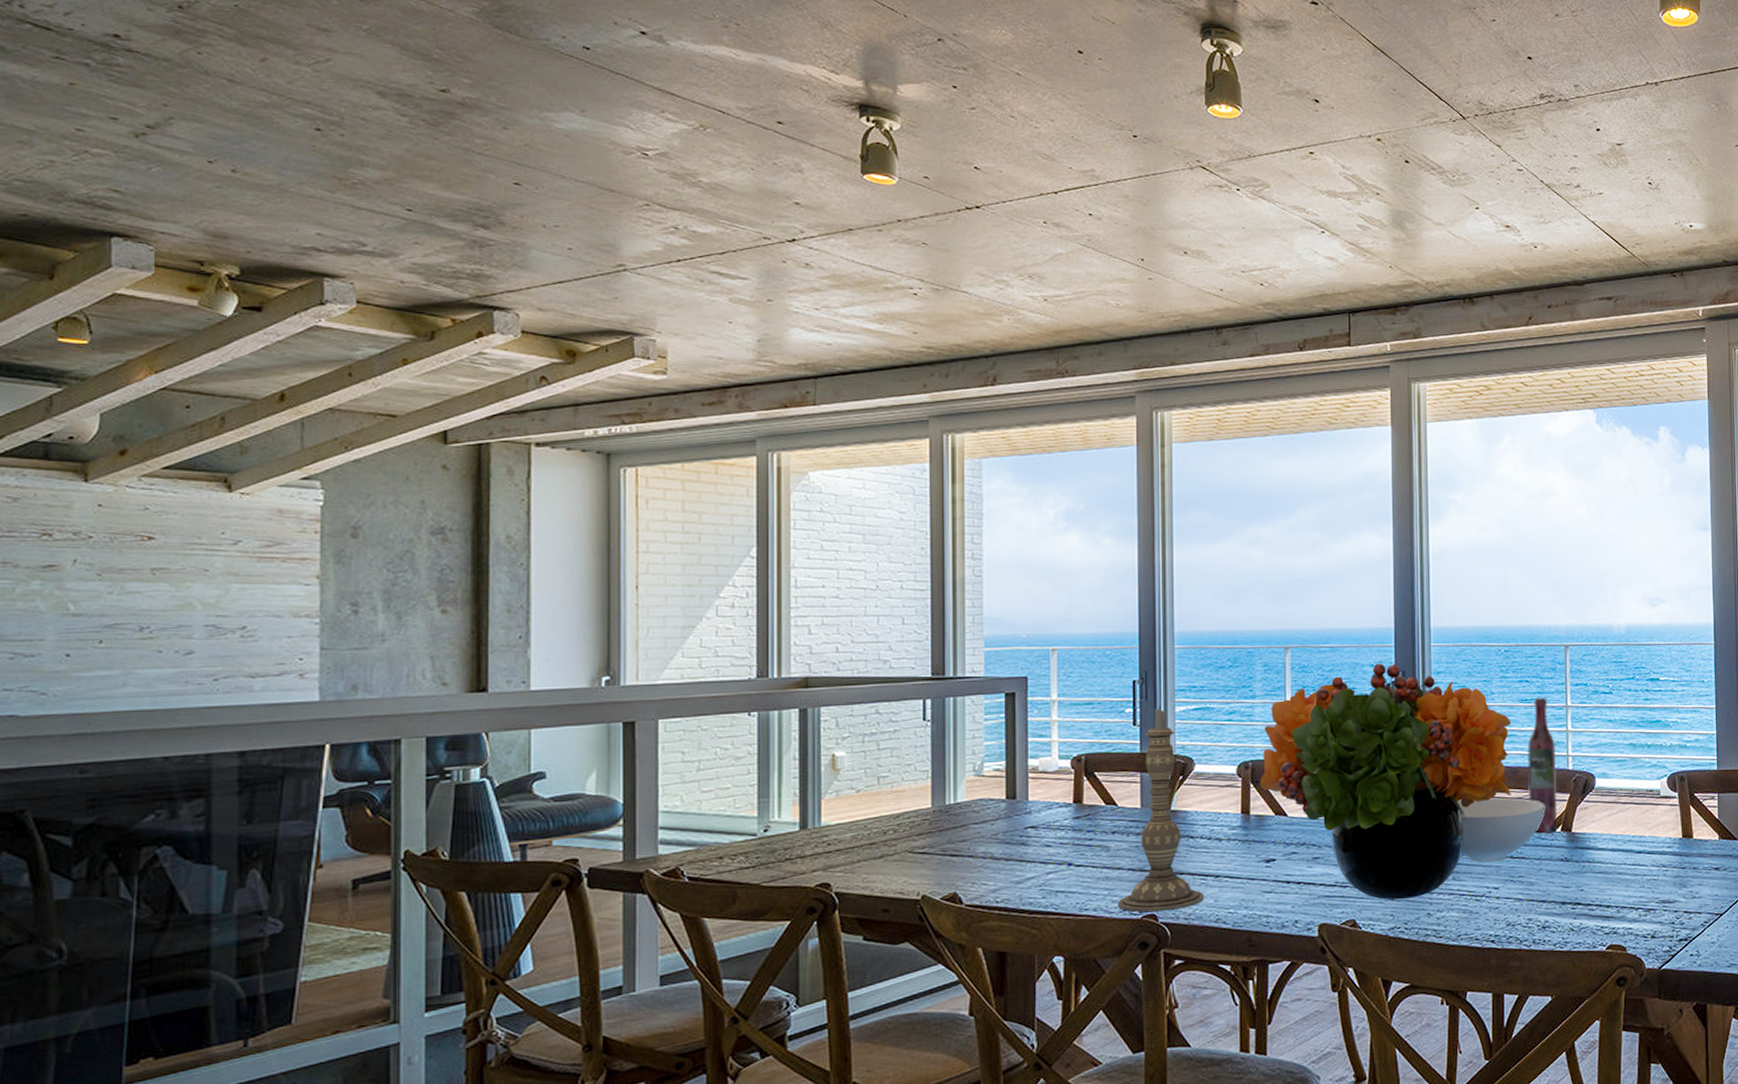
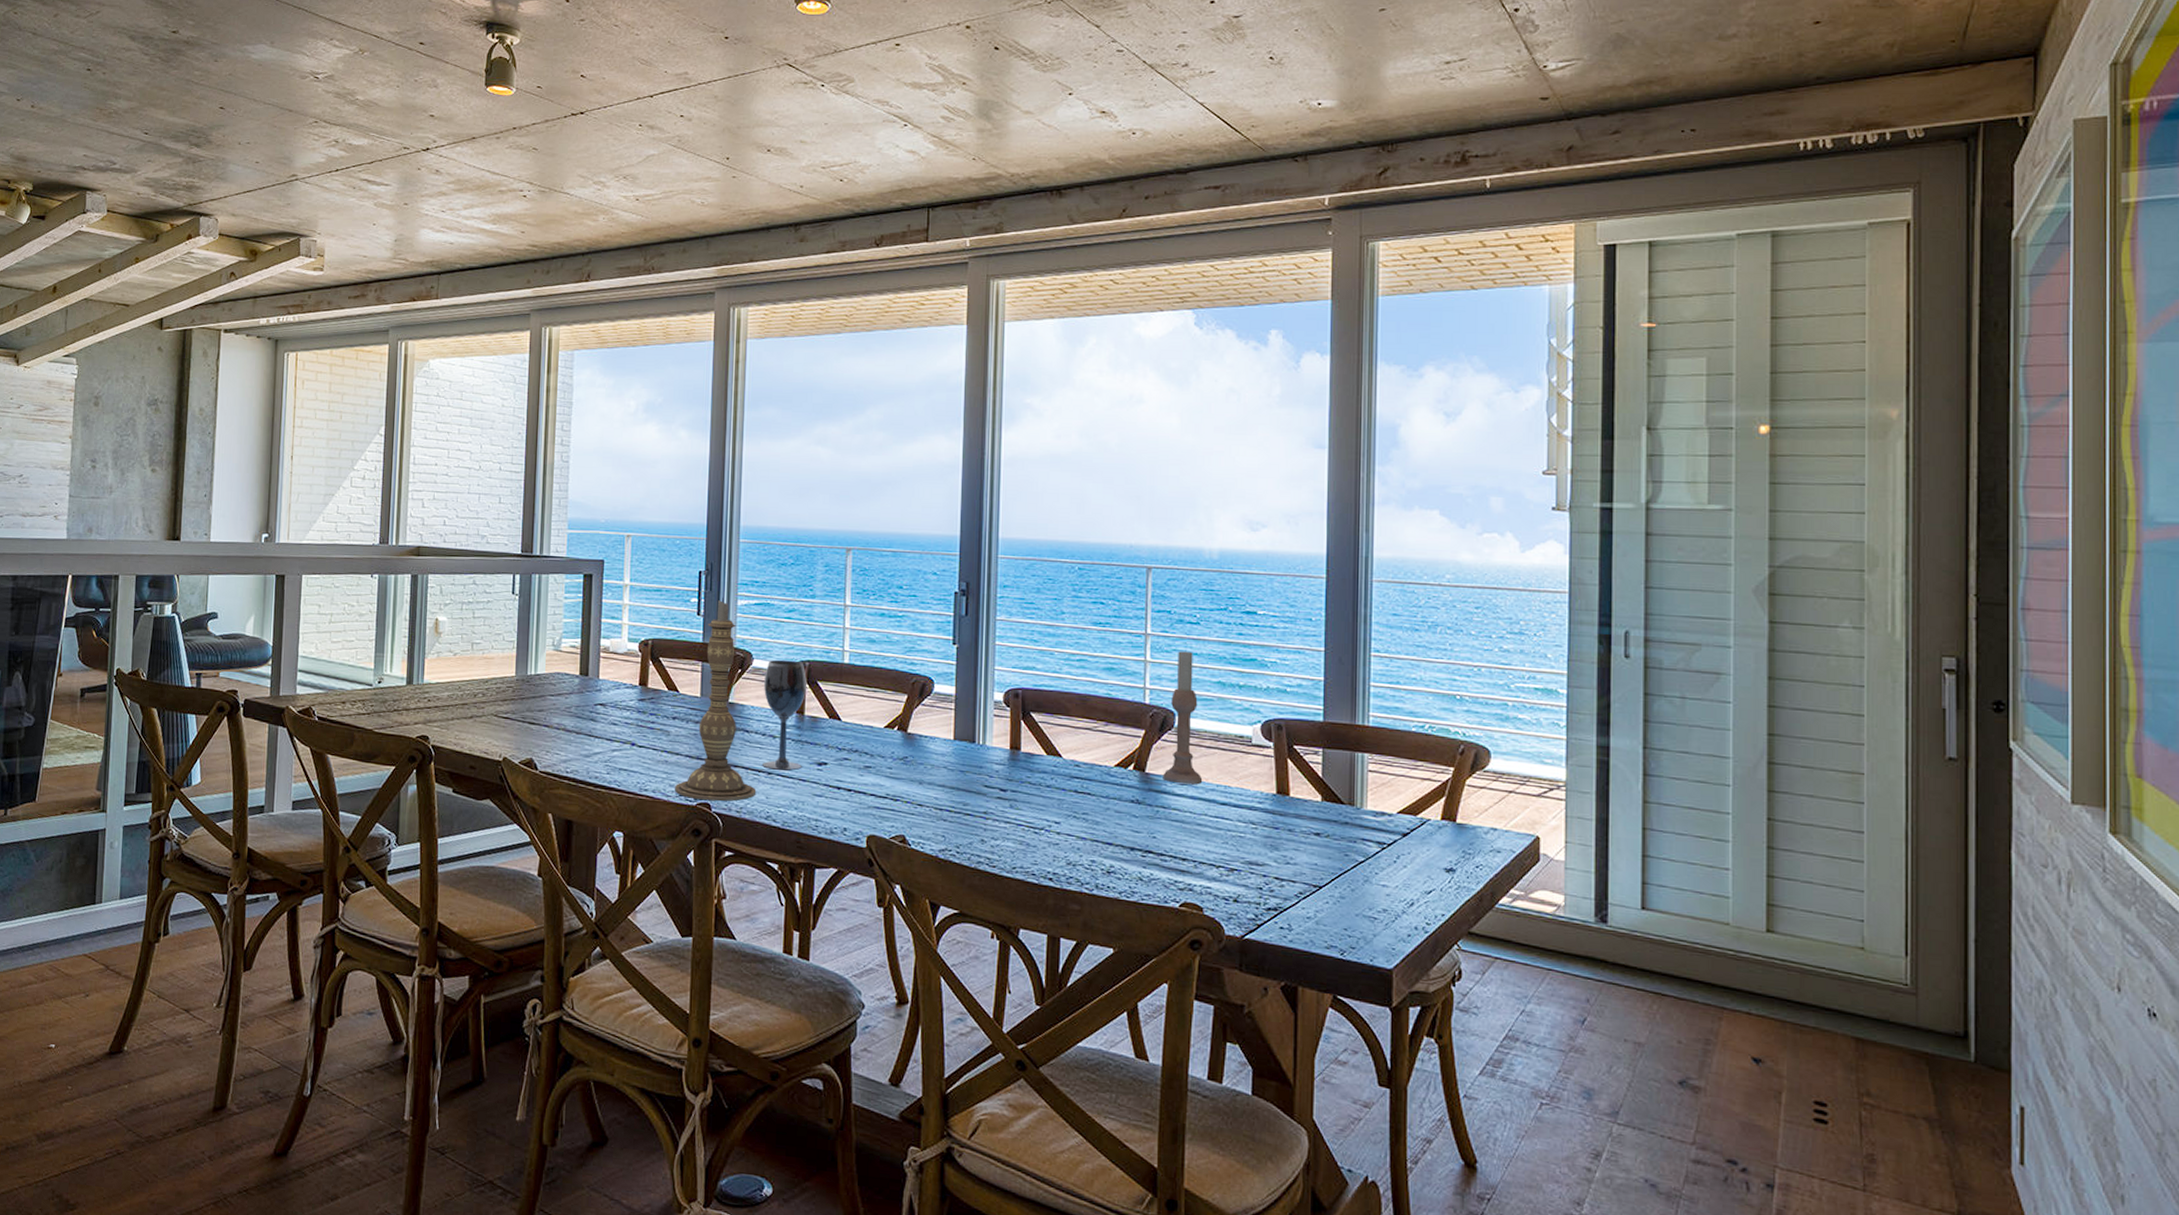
wine glass: none [1206,761,1251,873] -> present [762,659,806,771]
flower arrangement: present [1259,663,1512,900] -> none [815,572,1082,821]
bowl: present [1457,797,1544,863] -> none [1018,724,1115,795]
wine bottle: present [1527,697,1557,835] -> none [1098,621,1131,772]
candlestick: none [1587,718,1621,839] -> present [1163,650,1203,785]

